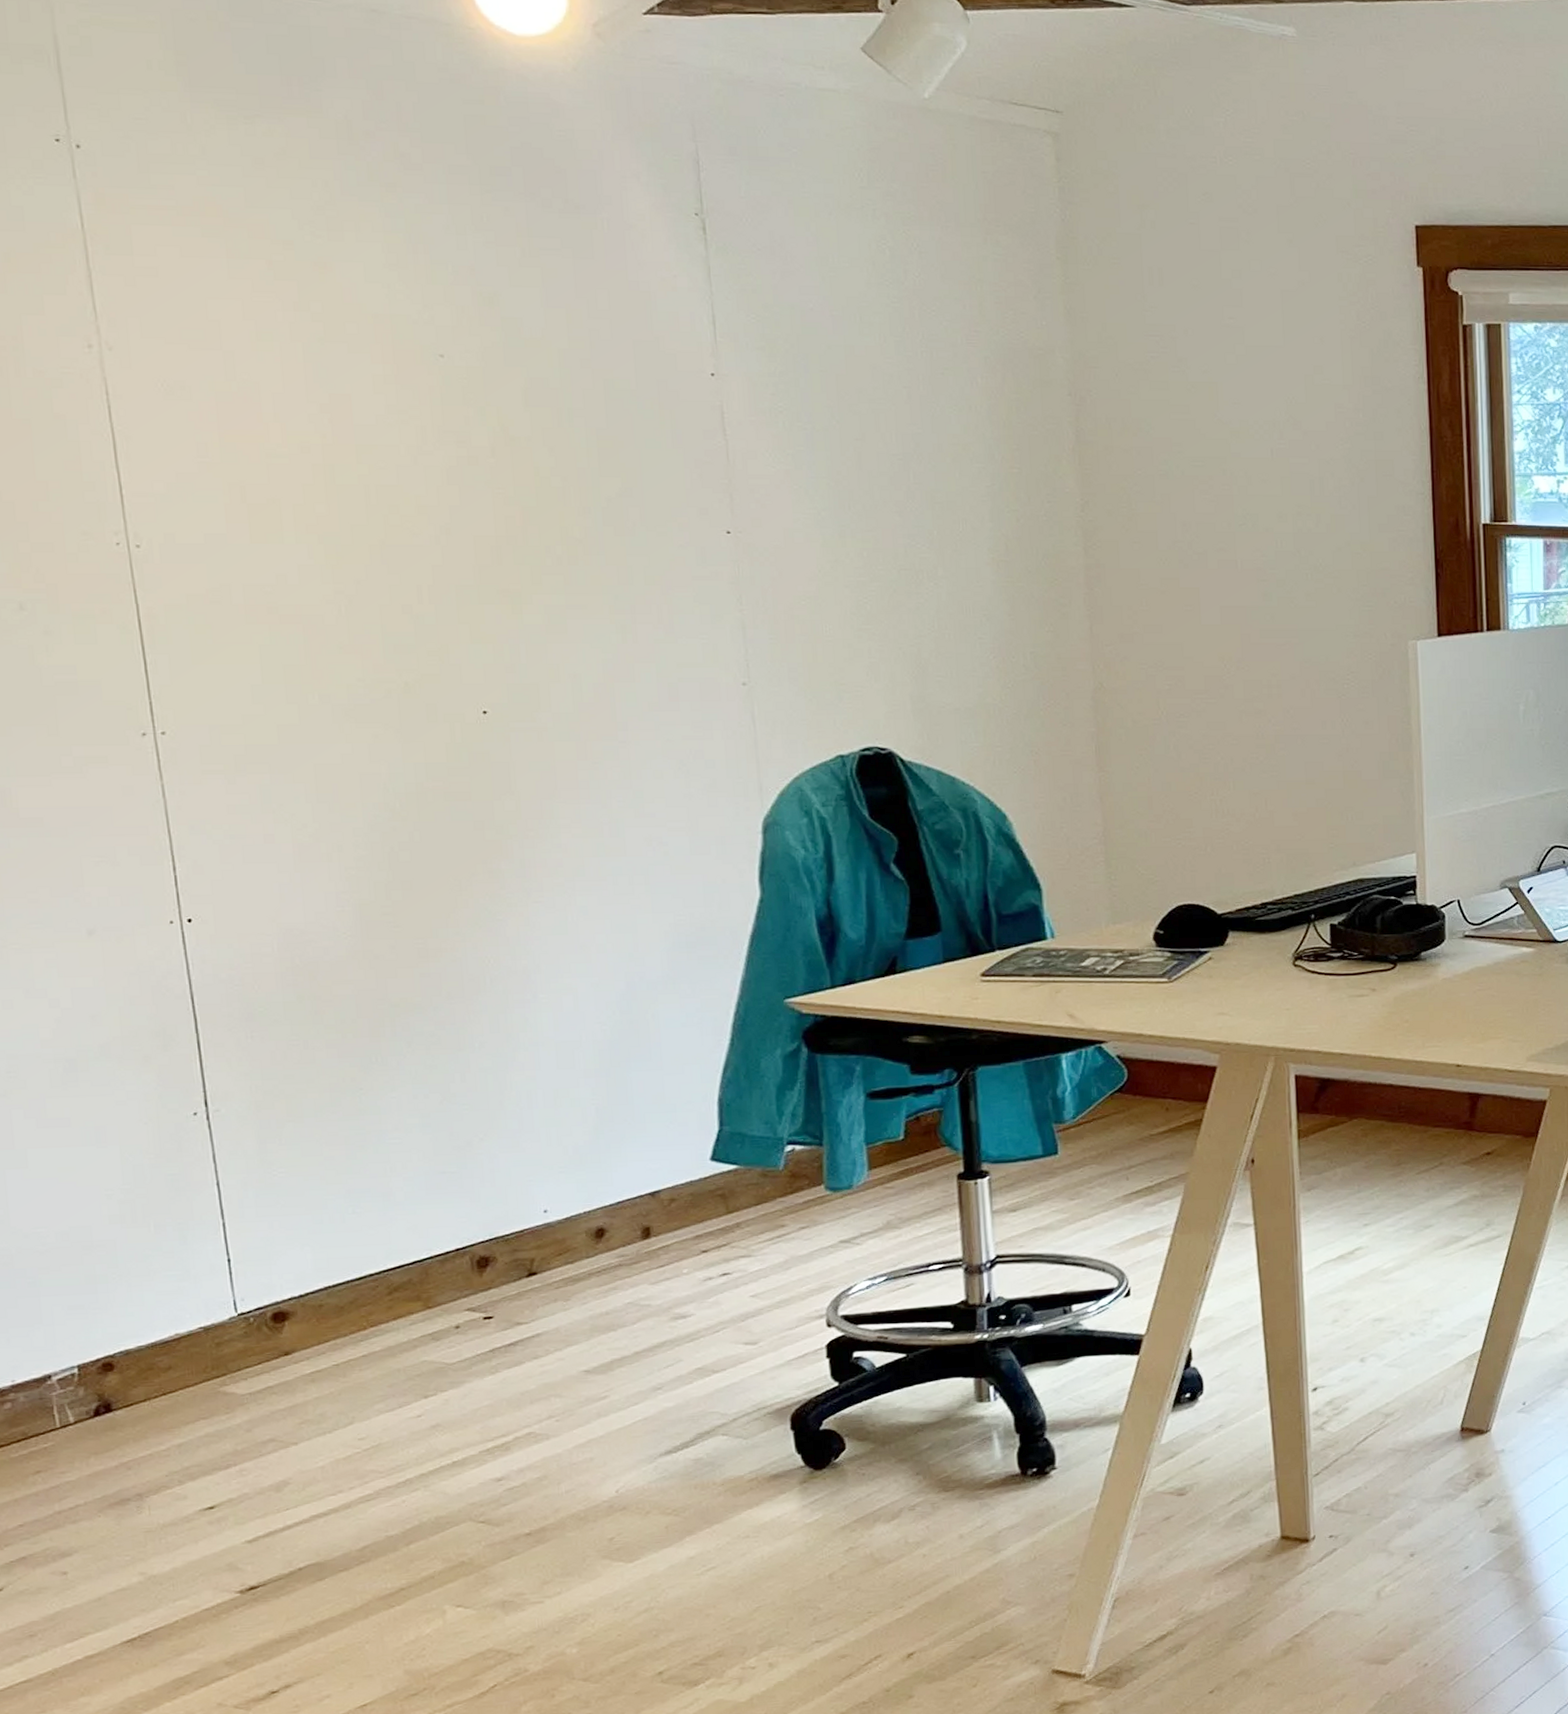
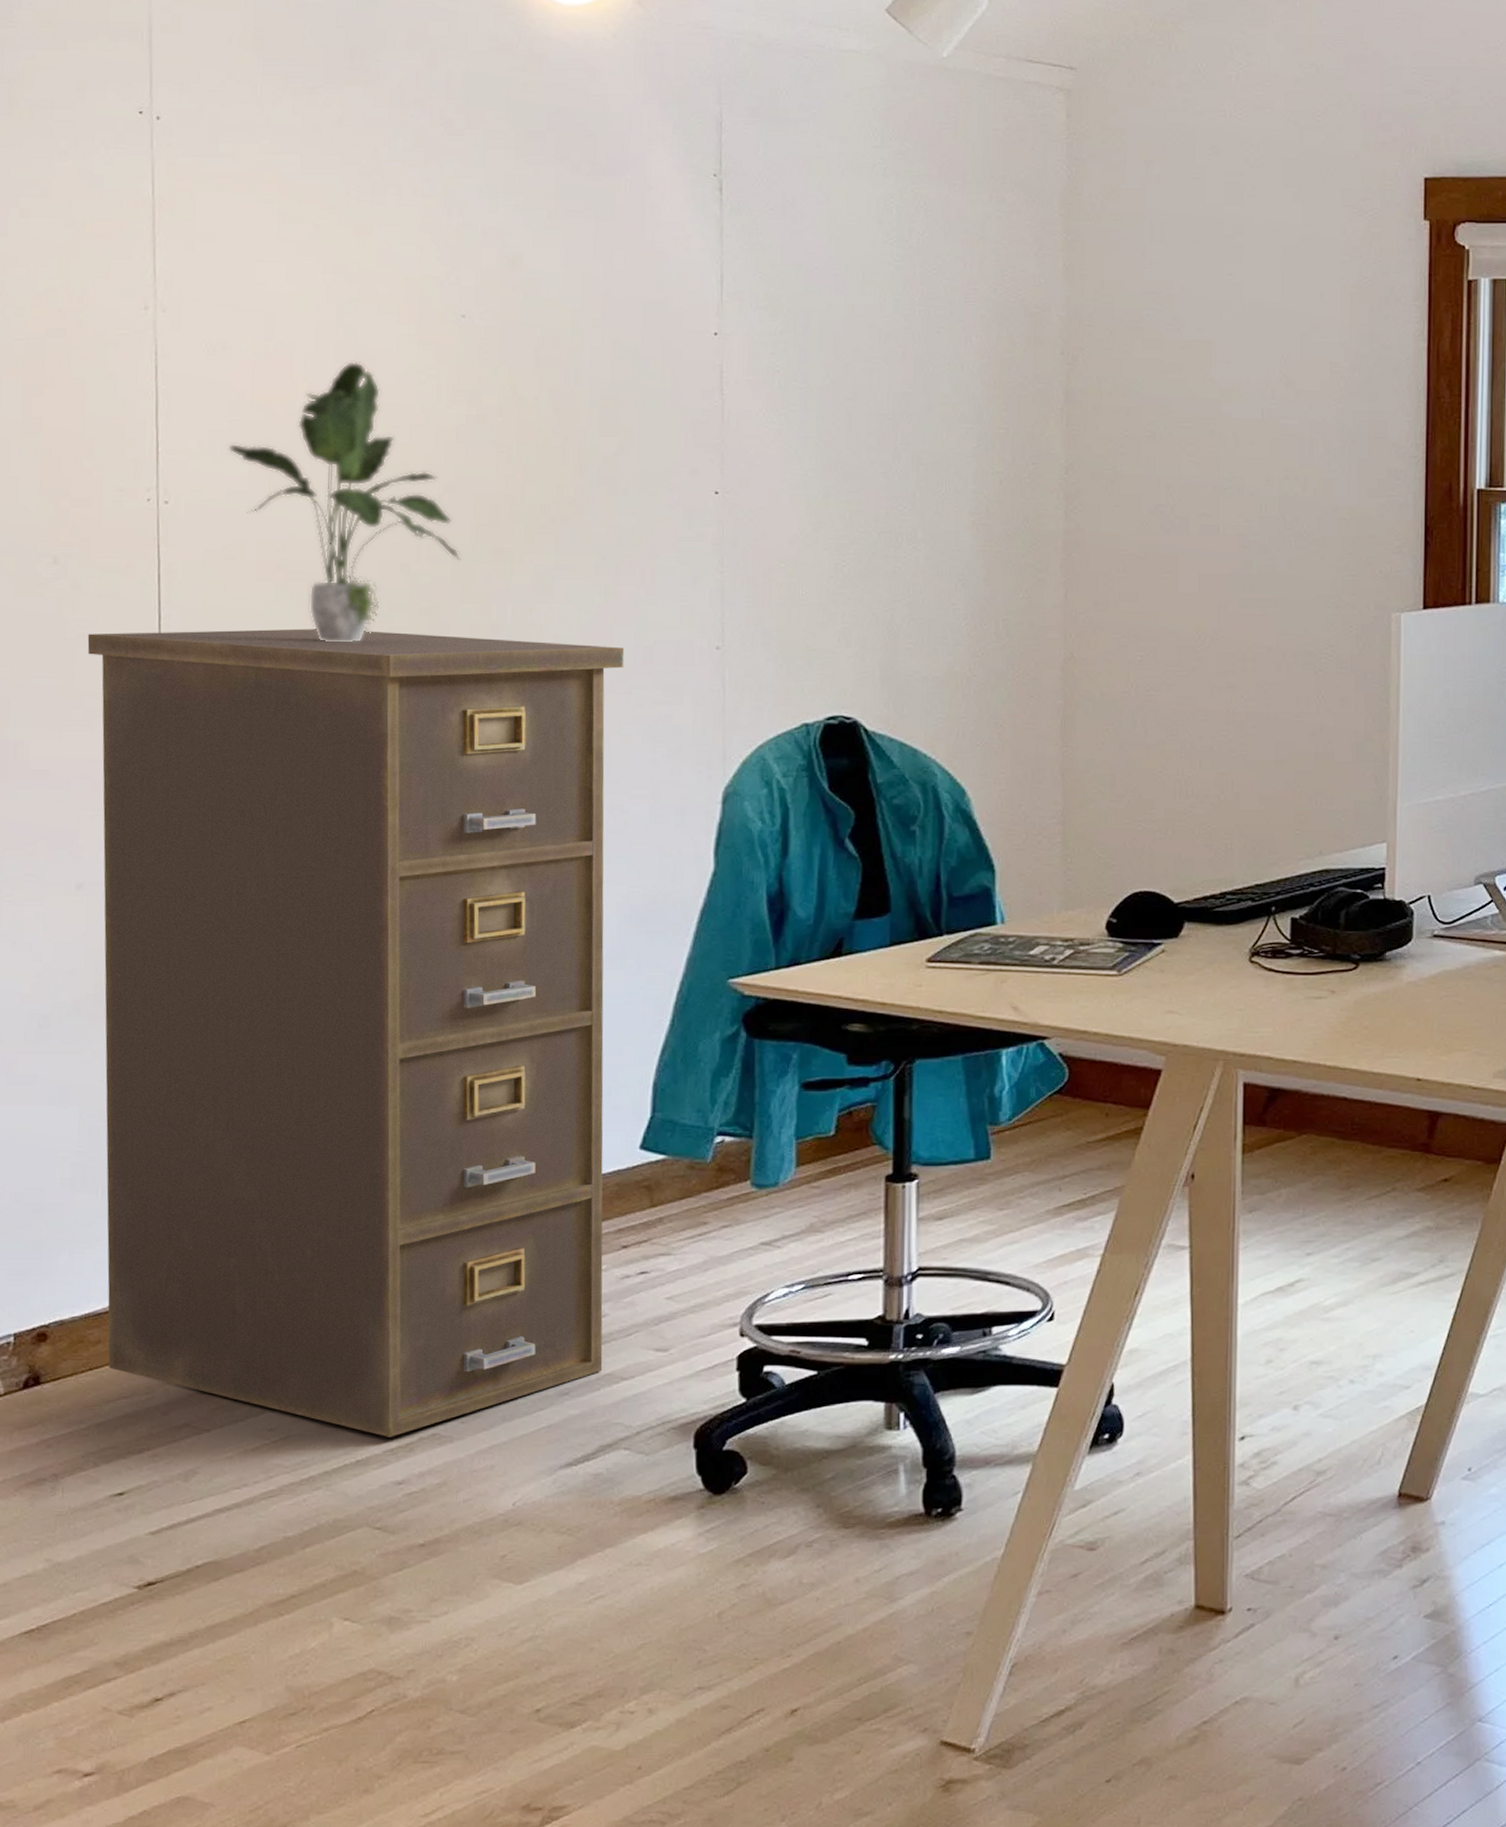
filing cabinet: none [67,672,693,1439] -> present [87,628,625,1437]
potted plant: none [200,401,467,684] -> present [228,361,462,642]

